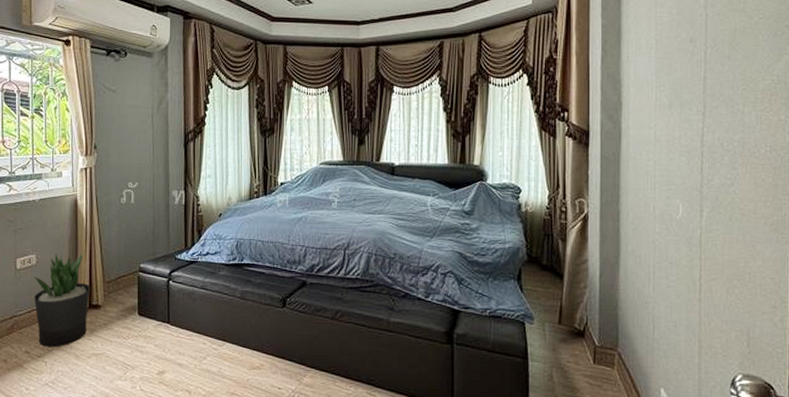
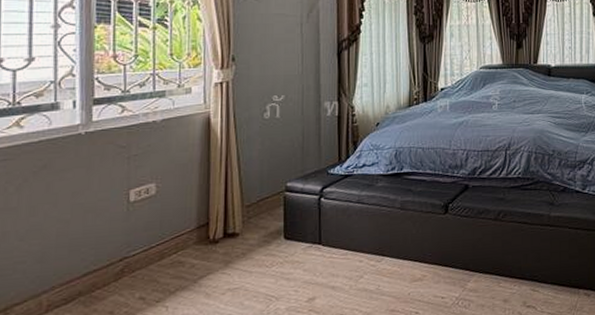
planter: present [34,250,90,347] -> none [152,174,226,289]

